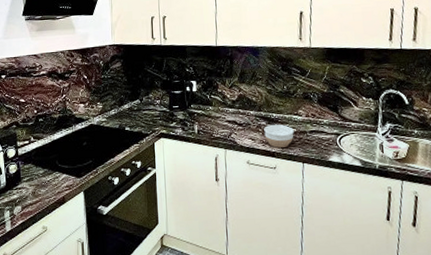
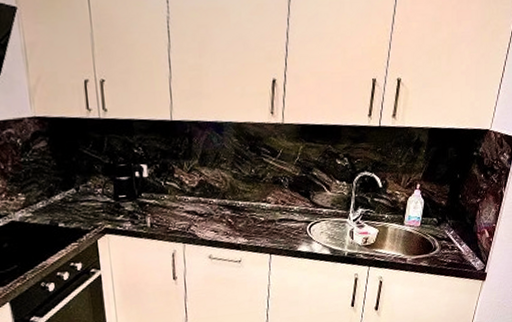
bowl: present [264,124,294,148] -> none [228,213,262,240]

